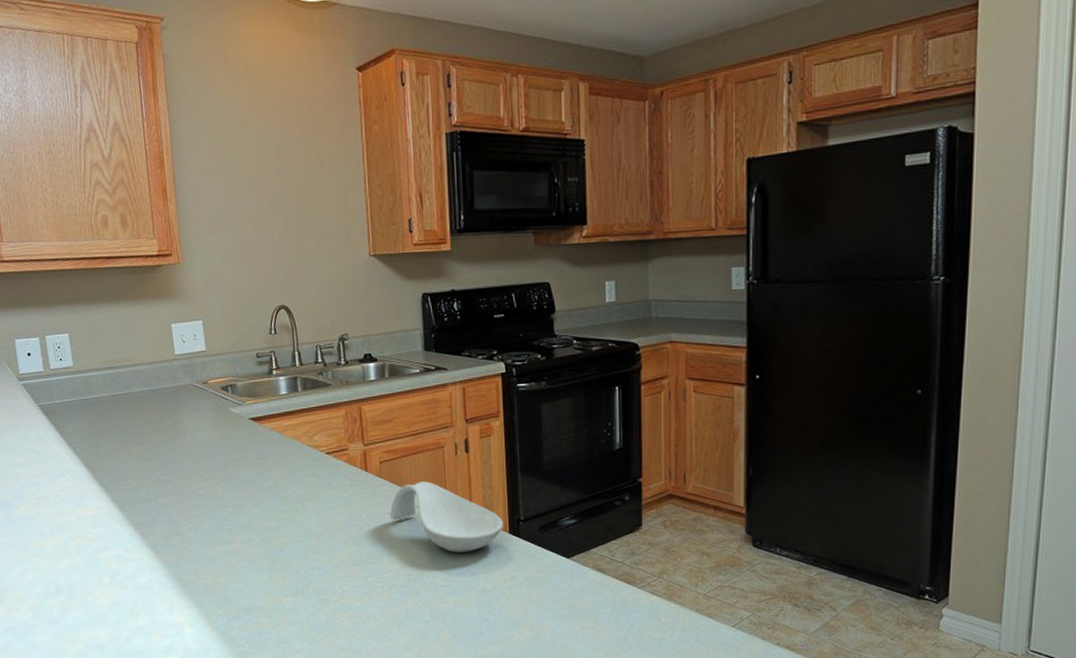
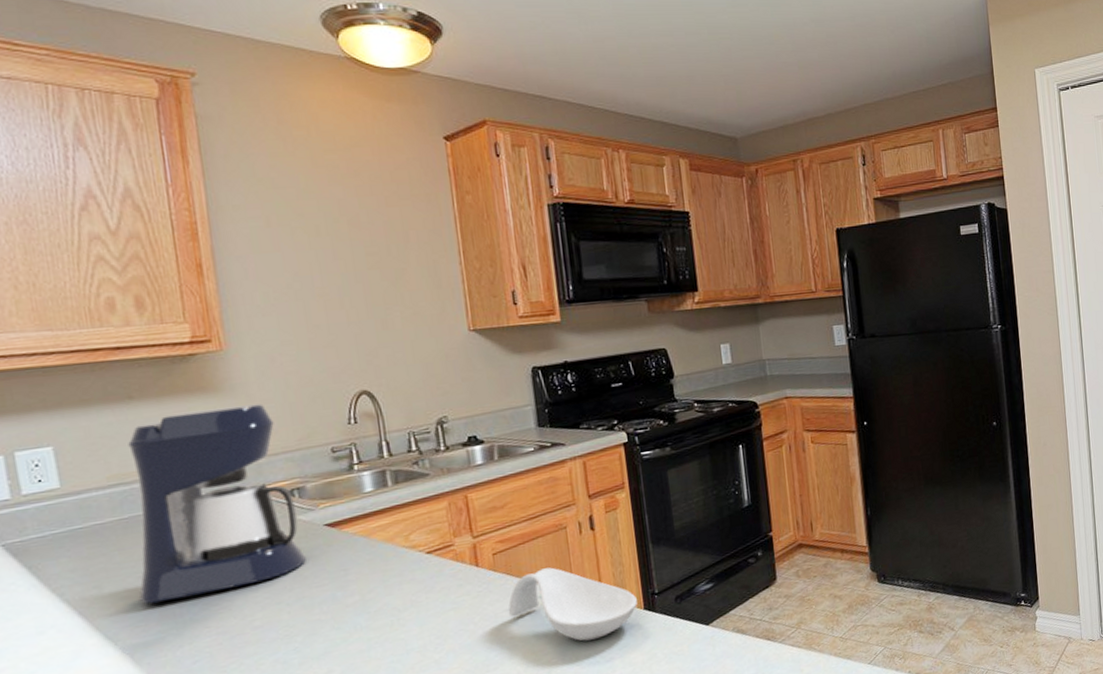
coffee maker: none [116,311,235,465] -> present [128,404,306,605]

